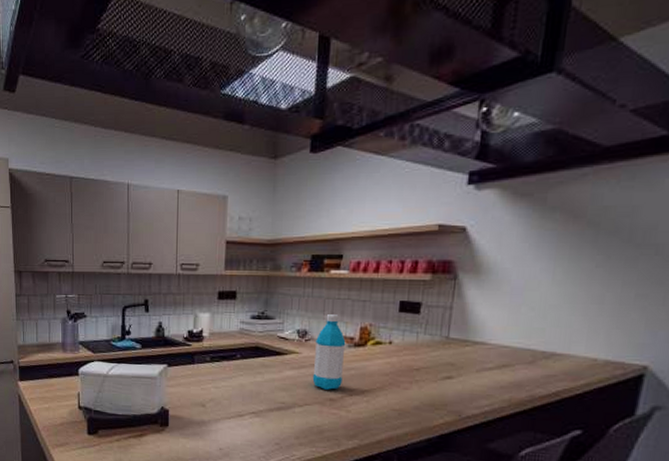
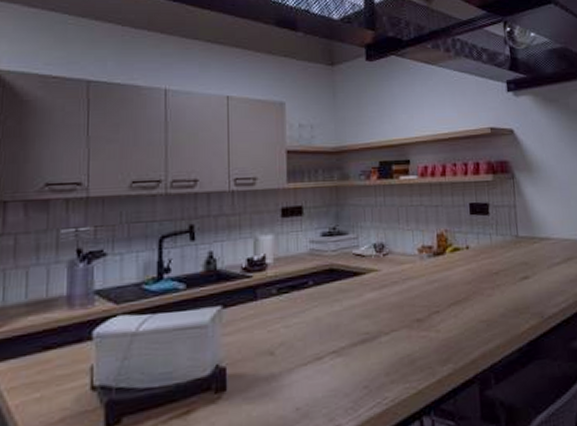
water bottle: present [312,314,346,390] -> none [394,223,427,310]

